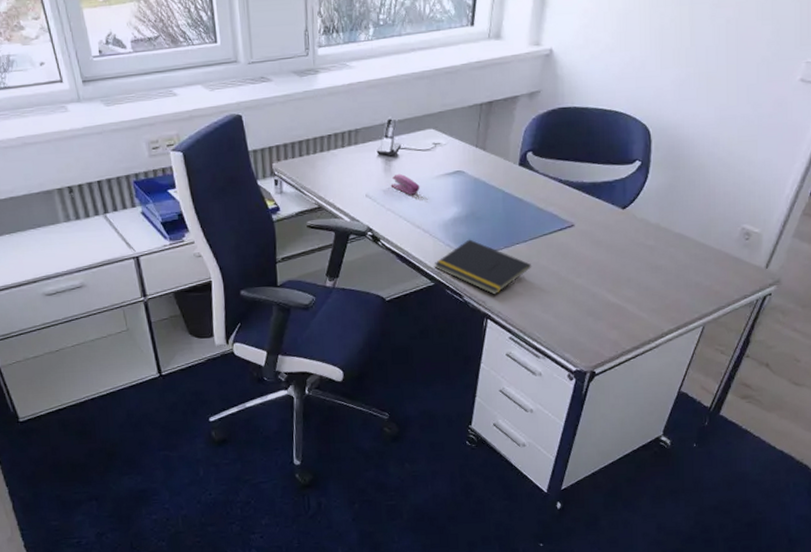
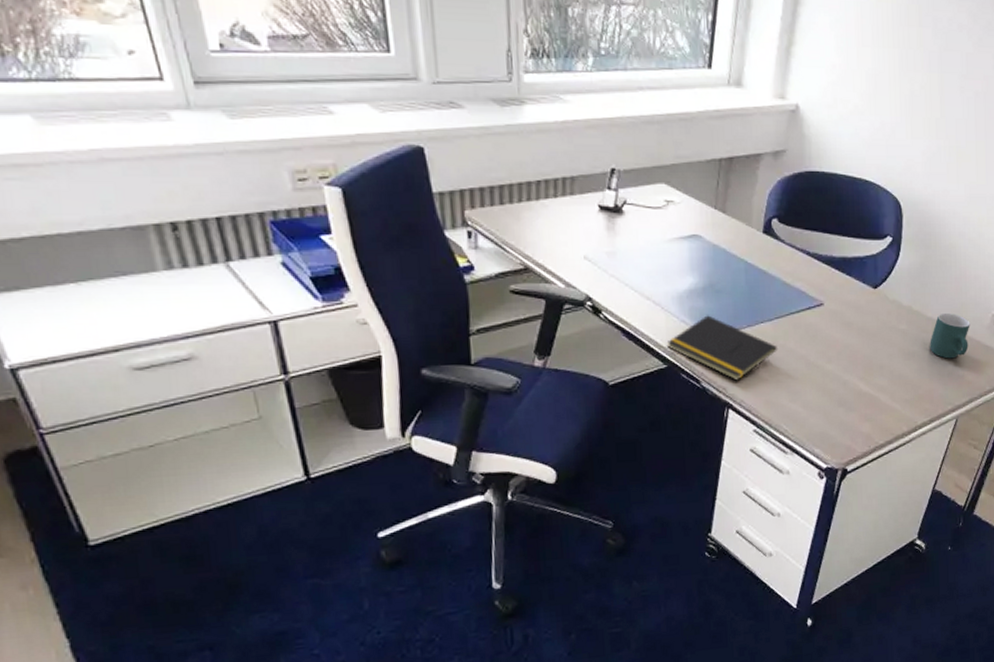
stapler: present [390,173,420,195] -> none [614,233,650,260]
mug: none [677,228,719,271] -> present [930,312,970,359]

